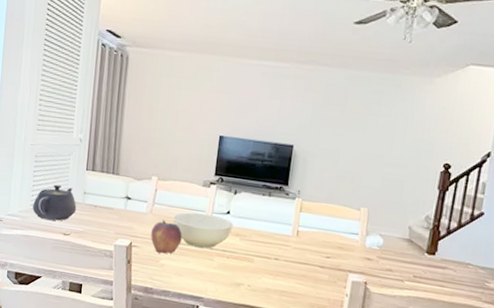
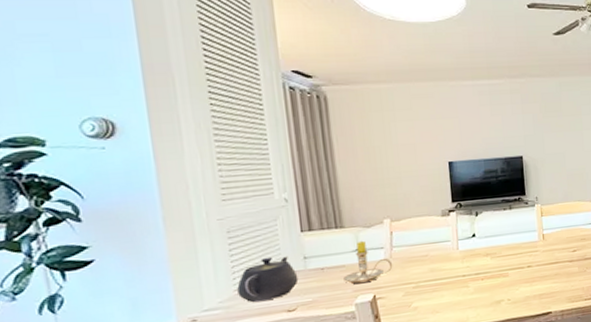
candlestick: none [110,190,152,229] -> present [343,240,393,284]
fruit: present [150,220,183,254] -> none [395,261,431,297]
bowl: present [173,212,234,248] -> none [416,241,482,279]

